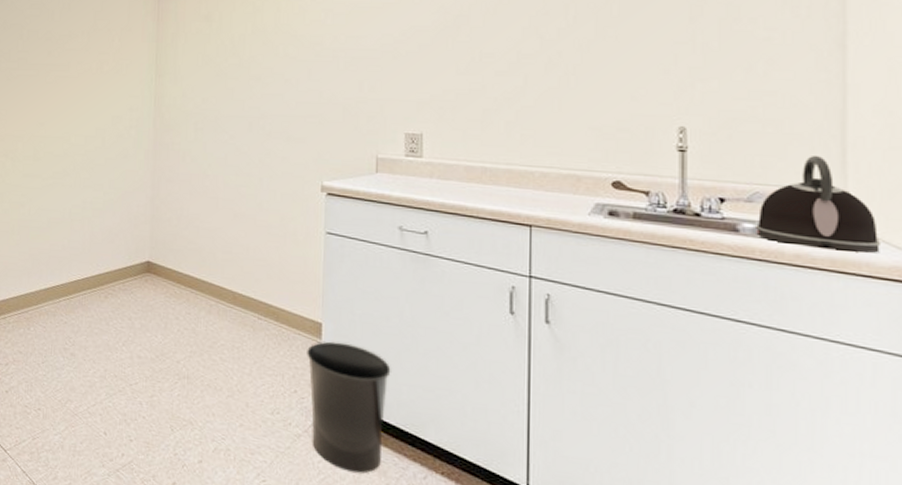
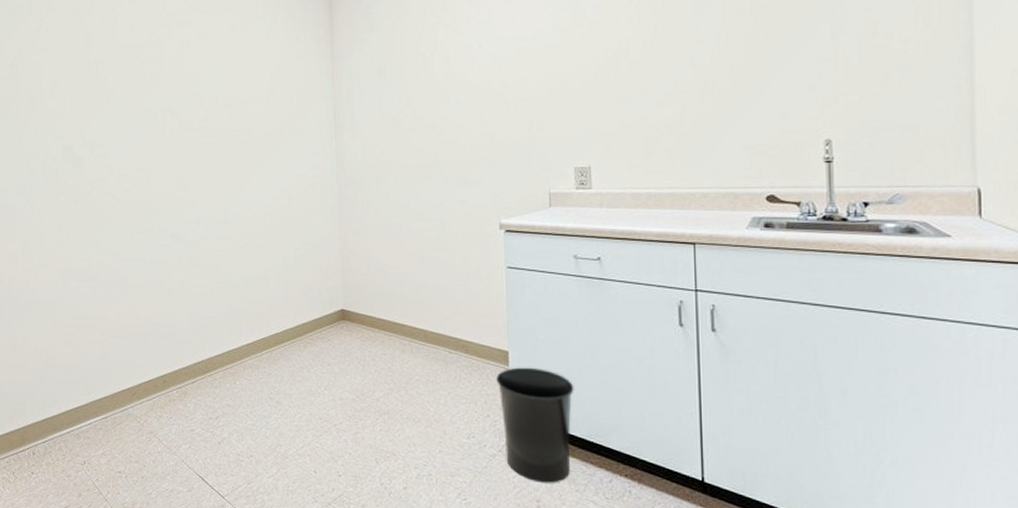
kettle: present [754,154,882,254] -> none [895,155,1009,242]

